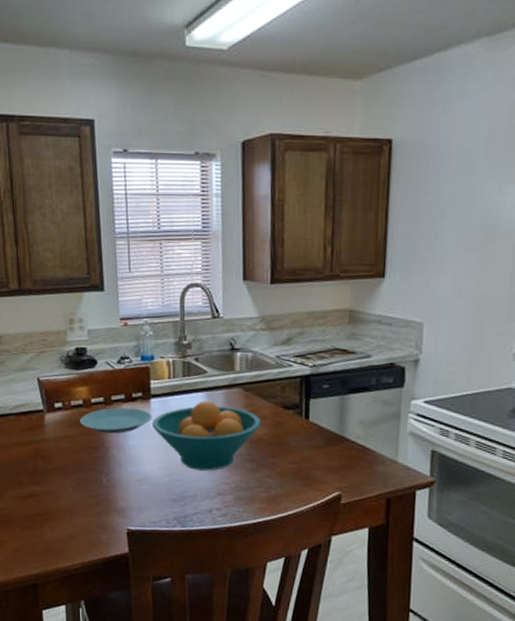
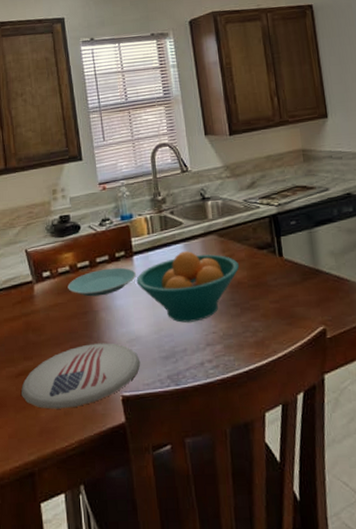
plate: none [28,478,149,534] -> present [21,343,141,409]

